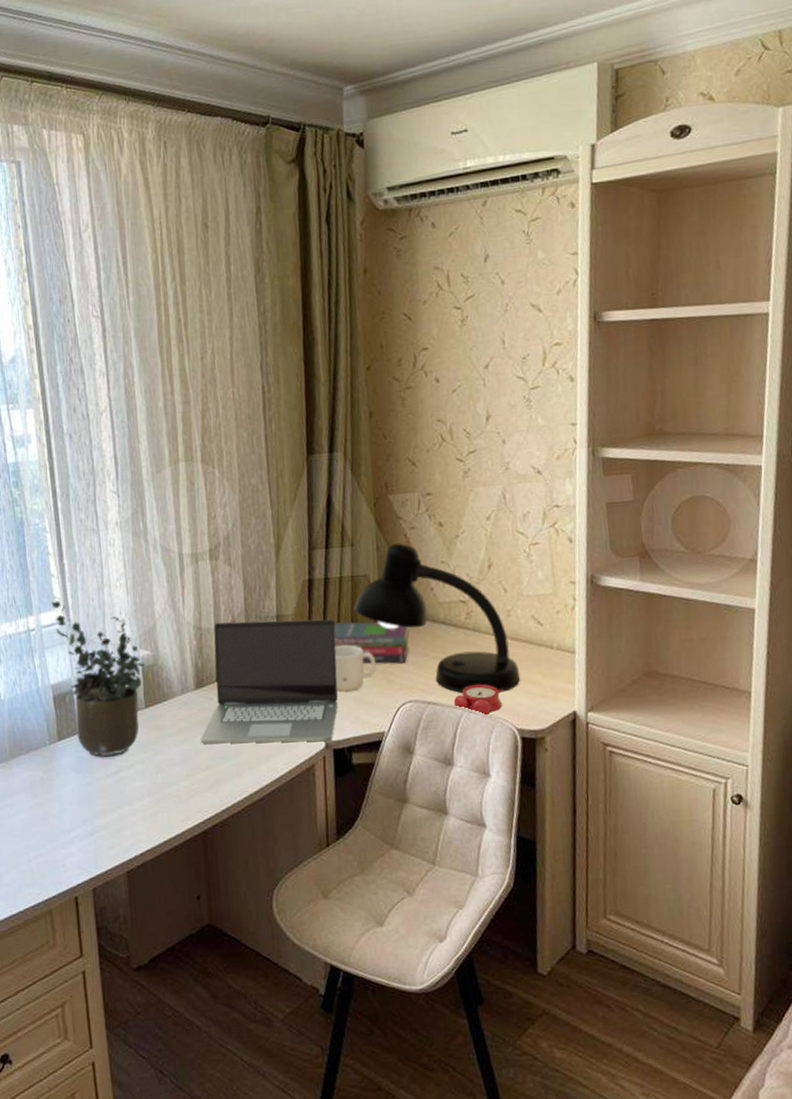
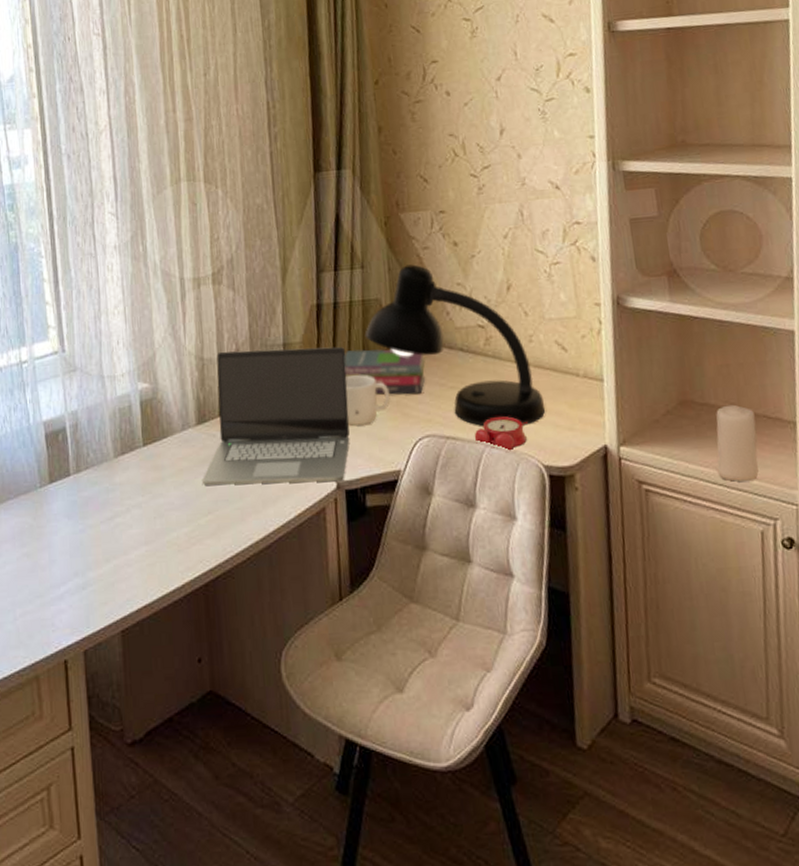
potted plant: present [51,601,145,759] -> none [45,330,144,503]
candle: none [676,675,715,745] -> present [716,404,759,482]

